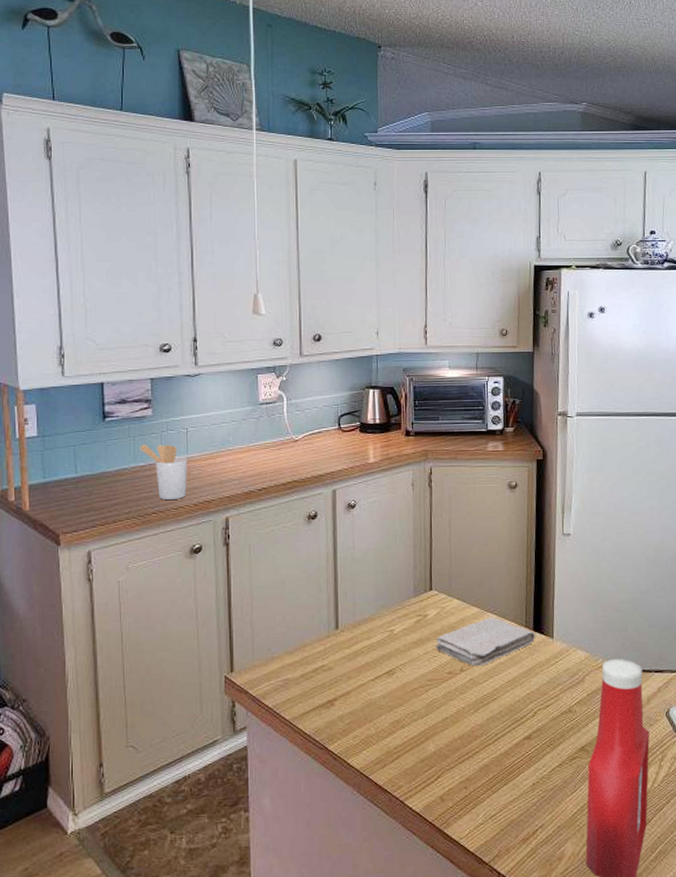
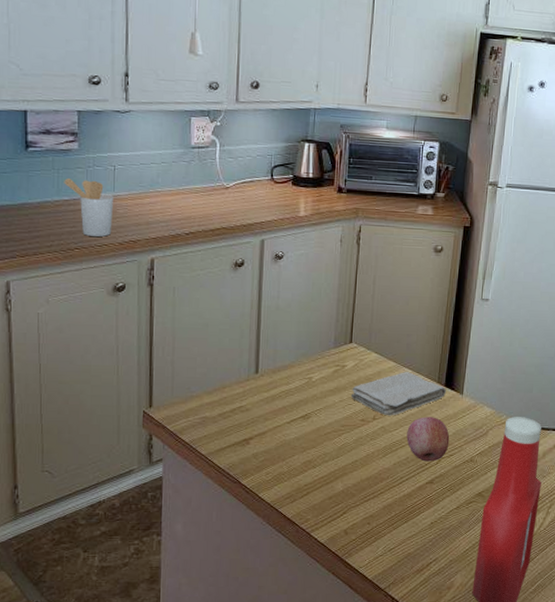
fruit: none [498,665,544,715] -> present [406,417,450,462]

